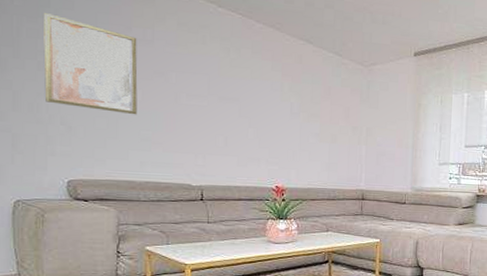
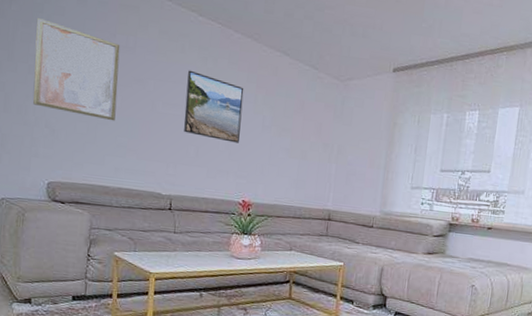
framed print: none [210,61,270,131] -> present [184,70,244,143]

